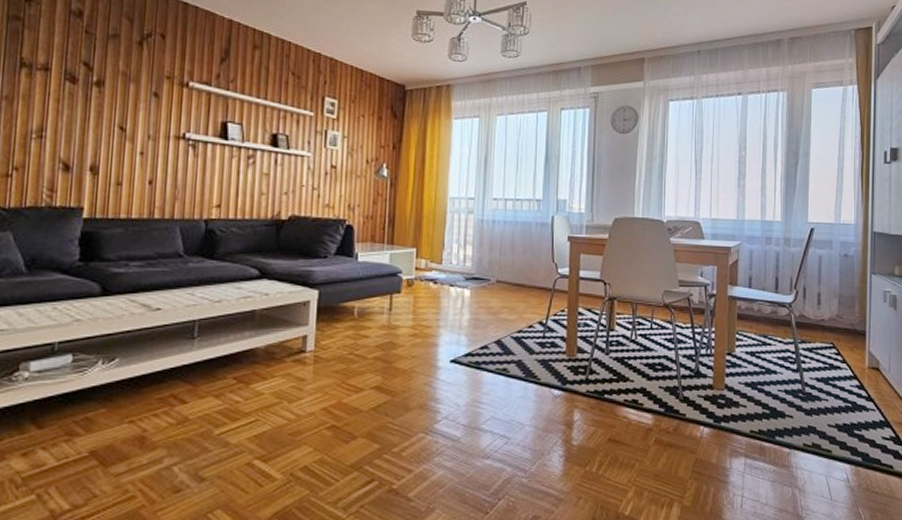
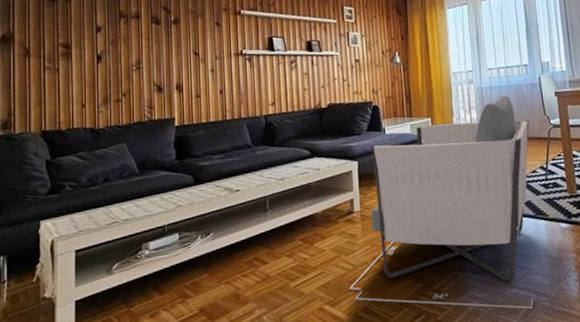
armchair: none [288,233,533,485] -> present [349,95,534,310]

